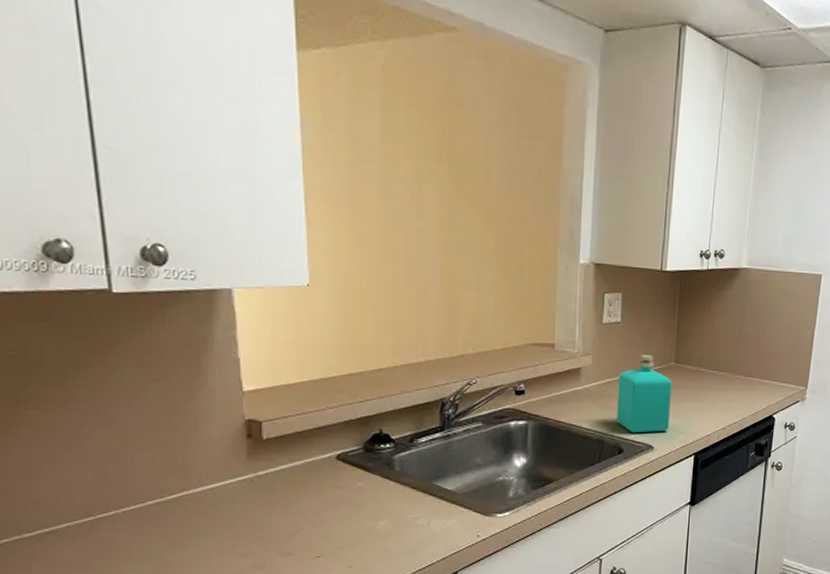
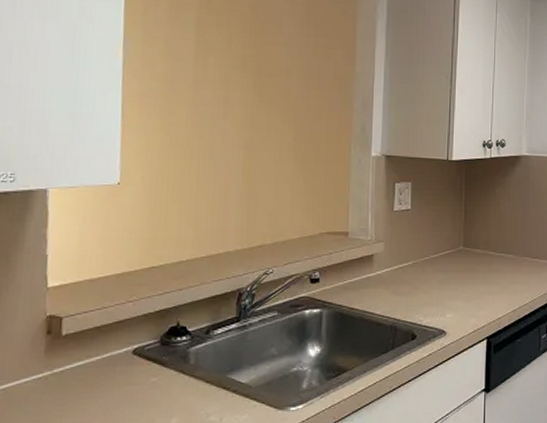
soap bottle: present [617,355,673,434] -> none [409,240,462,319]

